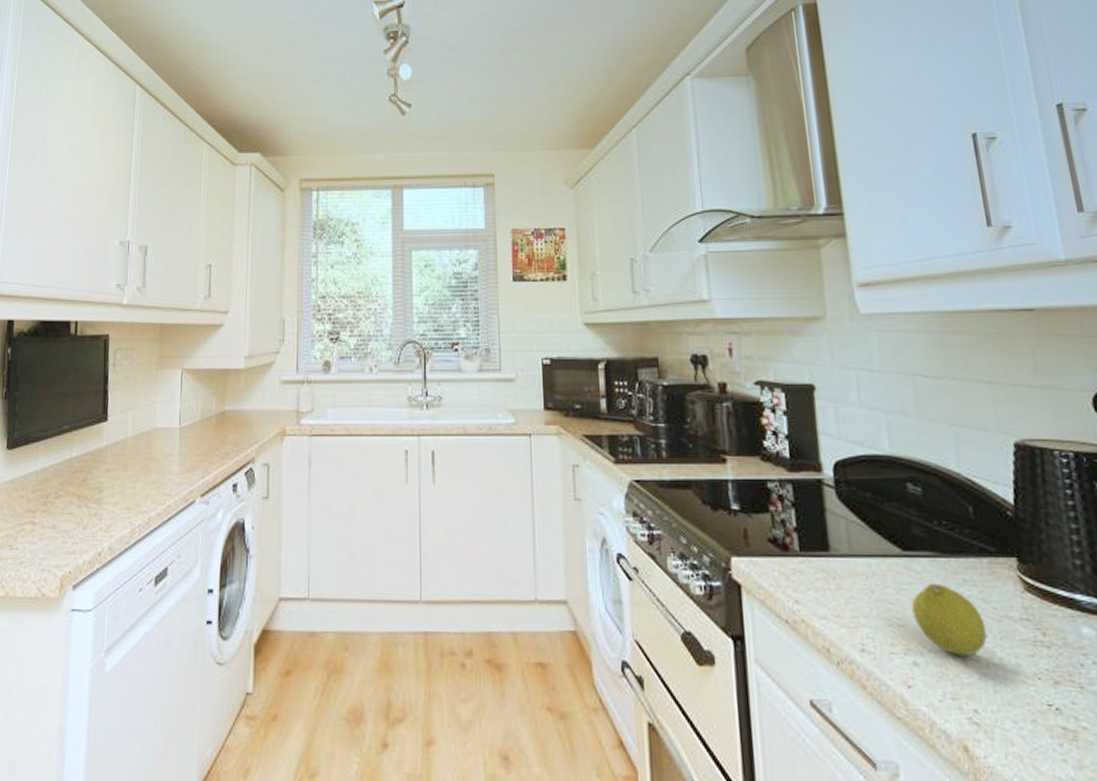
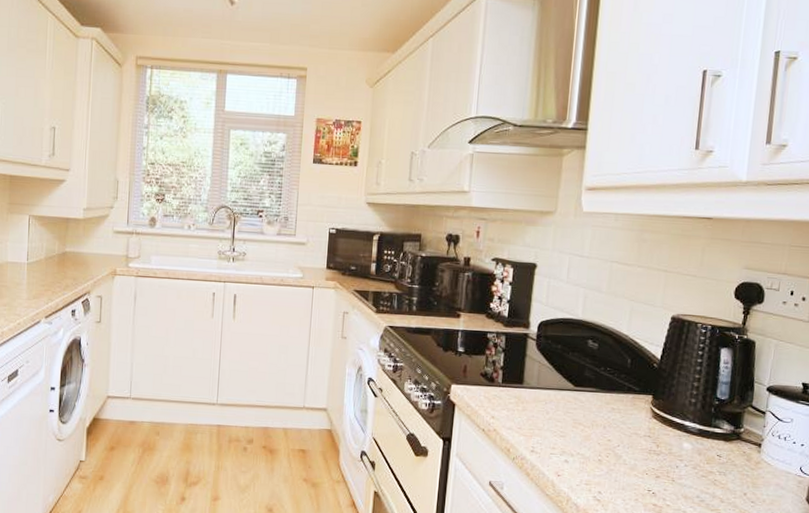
fruit: present [911,584,987,655] -> none [572,410,620,458]

